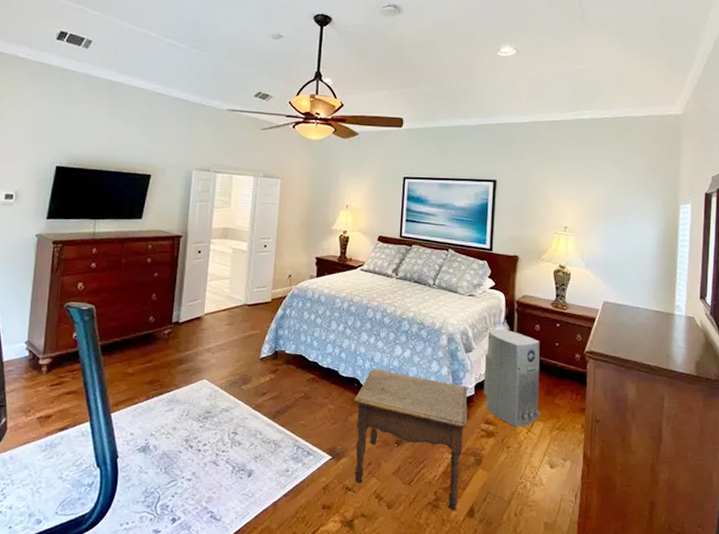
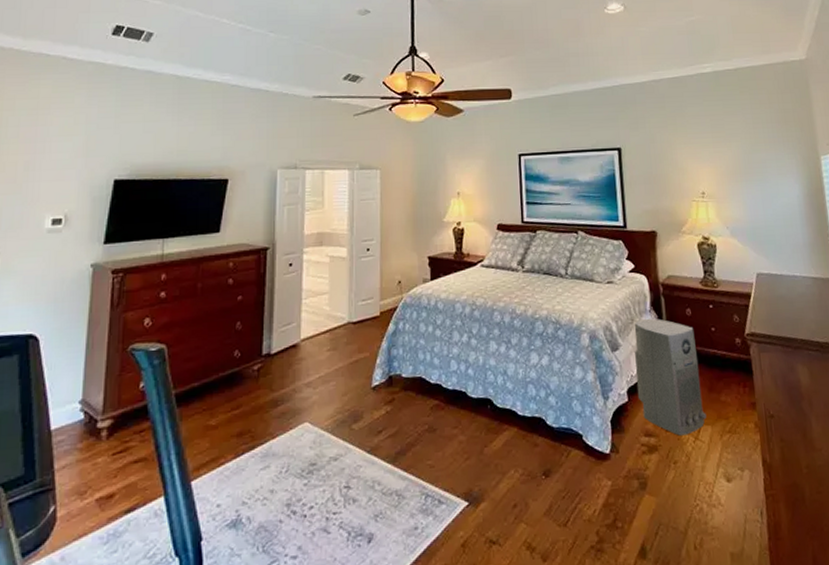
side table: present [353,368,468,510] -> none [488,383,626,552]

